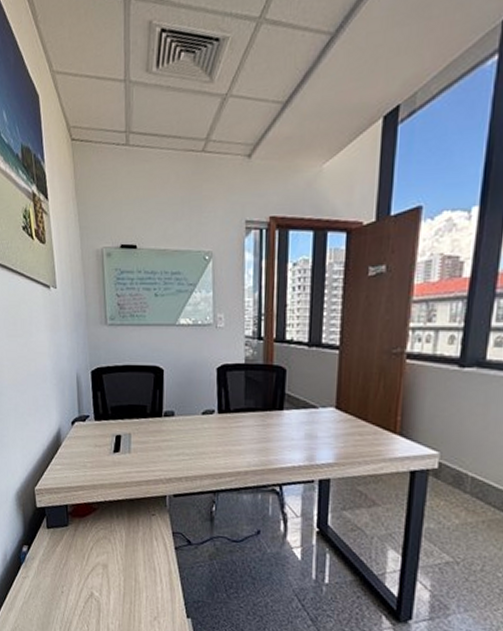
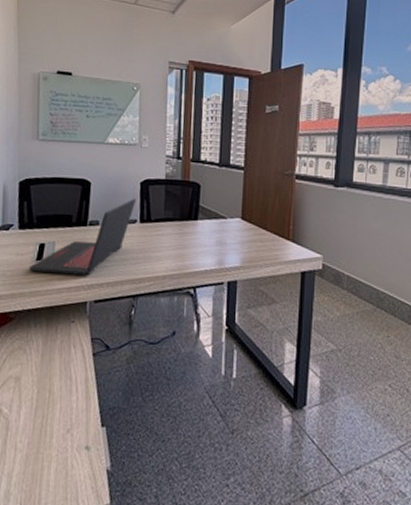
laptop: none [107,386,214,469] -> present [28,198,137,276]

